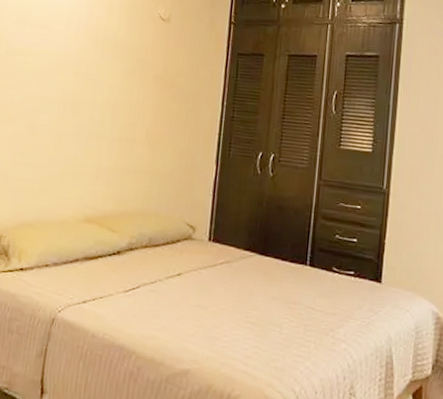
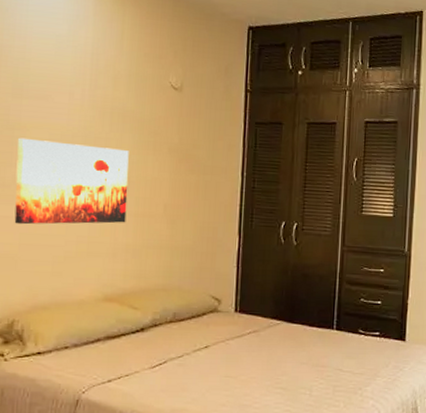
wall art: none [9,62,117,147] -> present [14,137,129,225]

